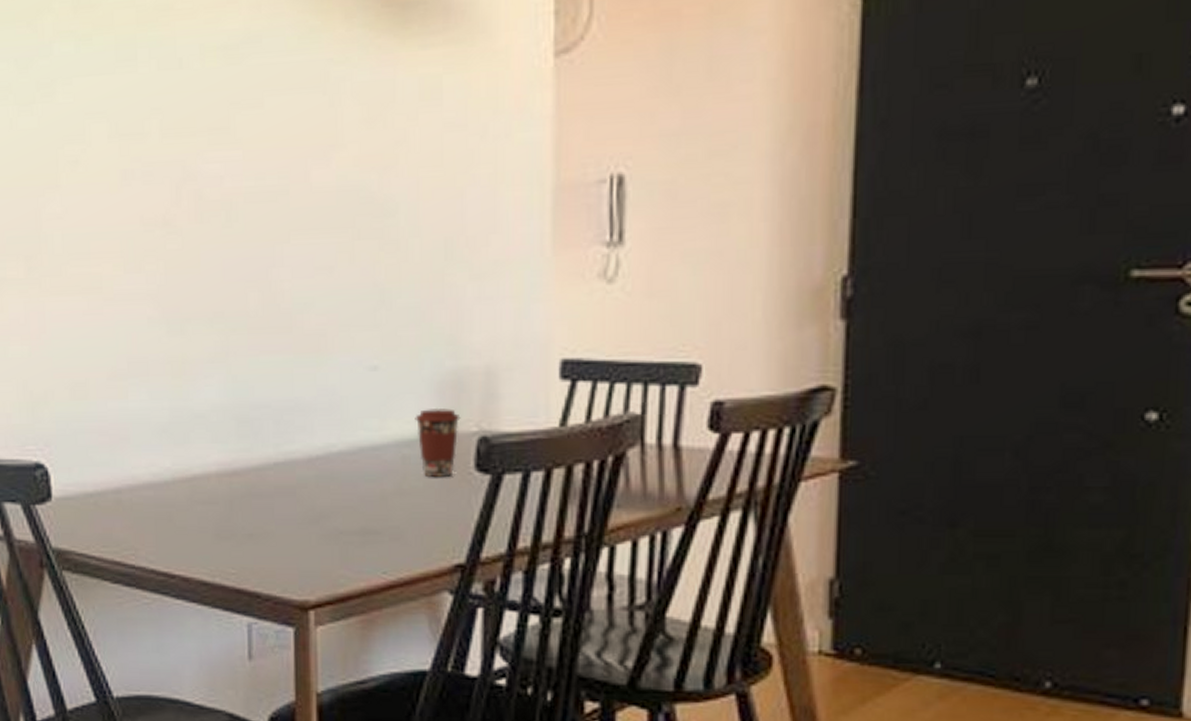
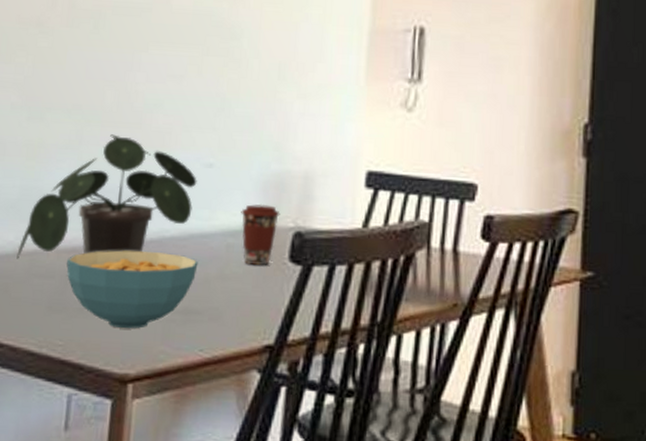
potted plant: none [176,342,362,486] -> present [16,134,197,259]
cereal bowl: none [229,470,372,554] -> present [66,250,198,329]

